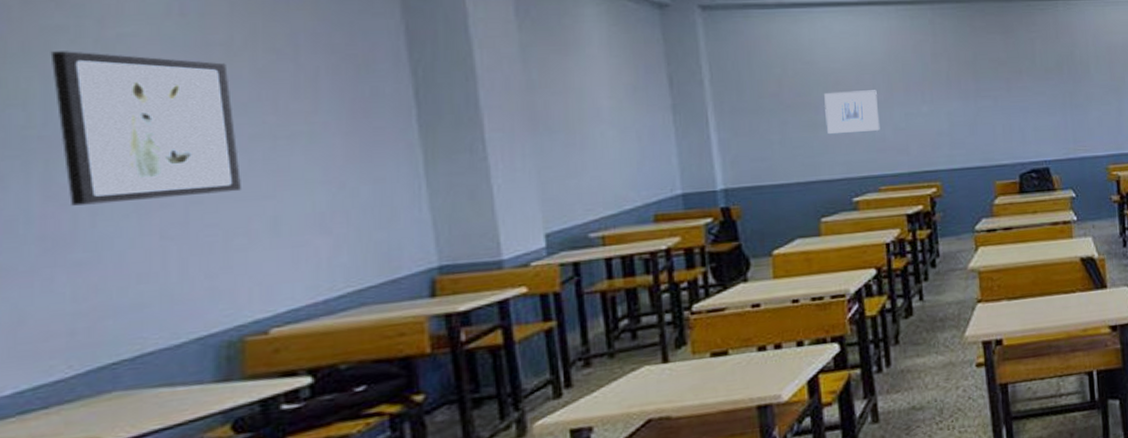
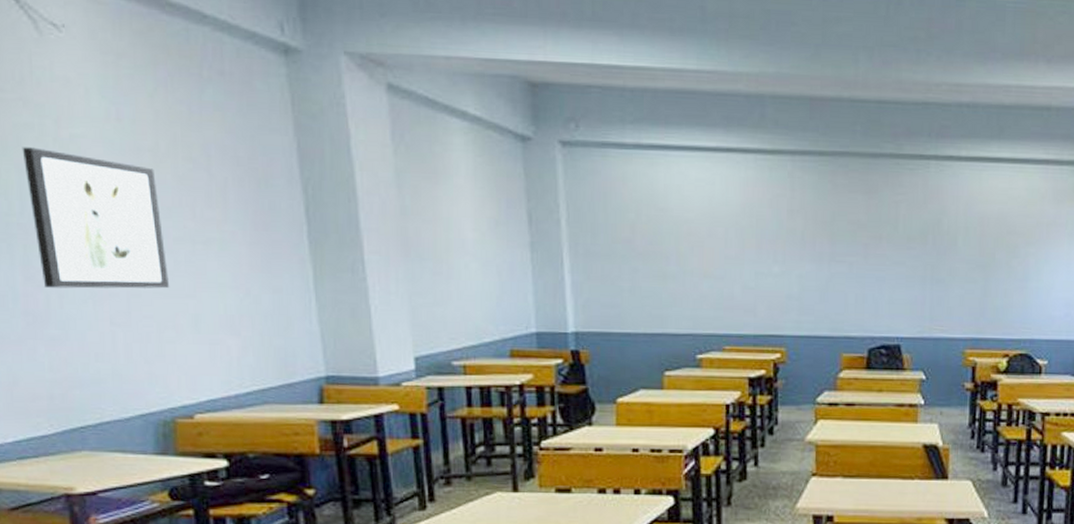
wall art: present [824,90,880,135] -> none [675,243,729,288]

